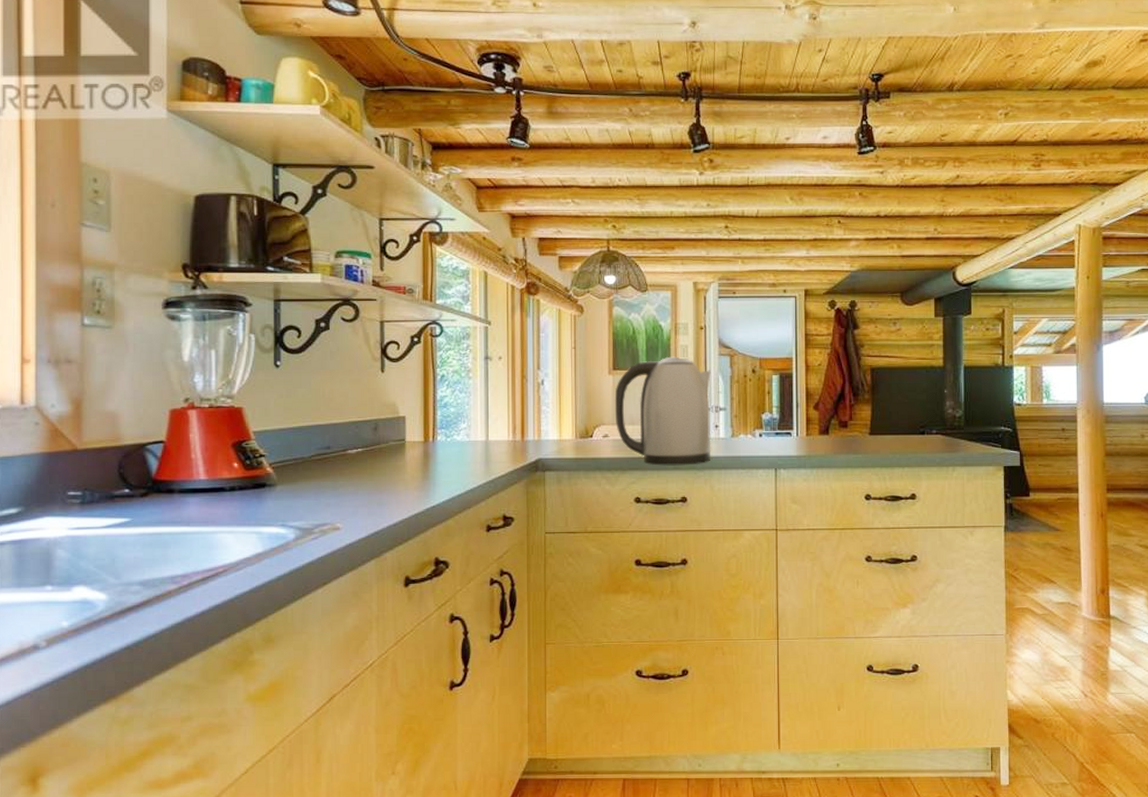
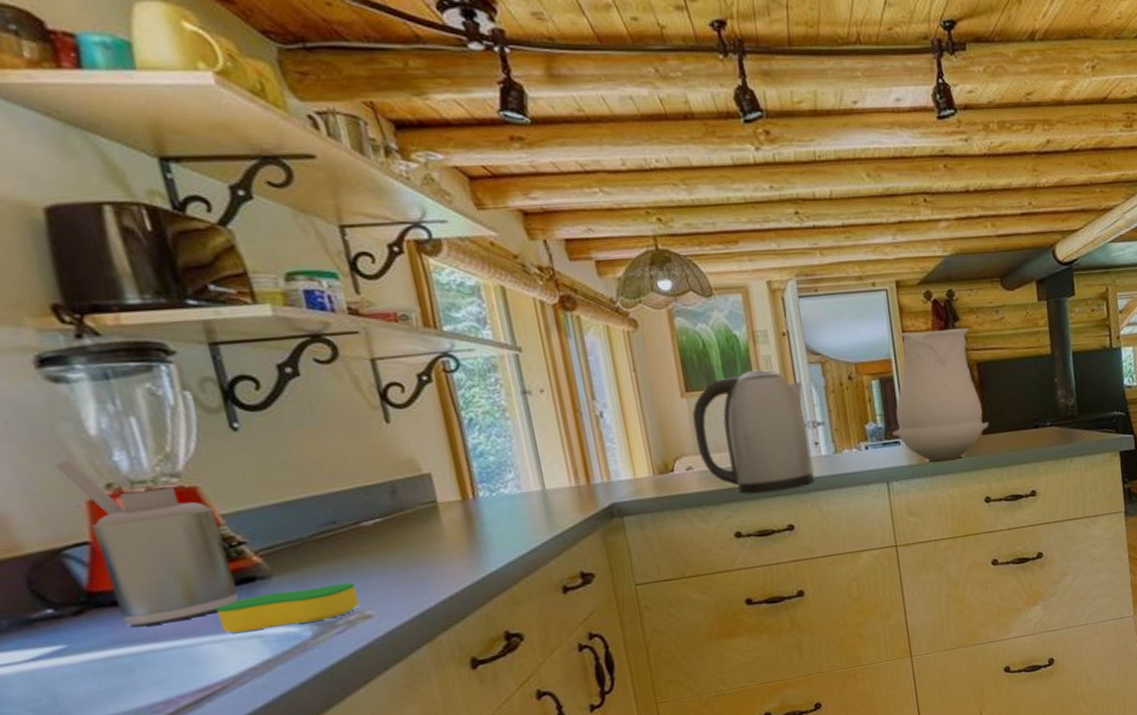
soap dispenser: none [157,377,251,512] -> present [55,459,240,628]
sponge: none [234,498,333,527] -> present [217,582,359,633]
vase: none [786,335,876,456] -> present [893,328,989,463]

